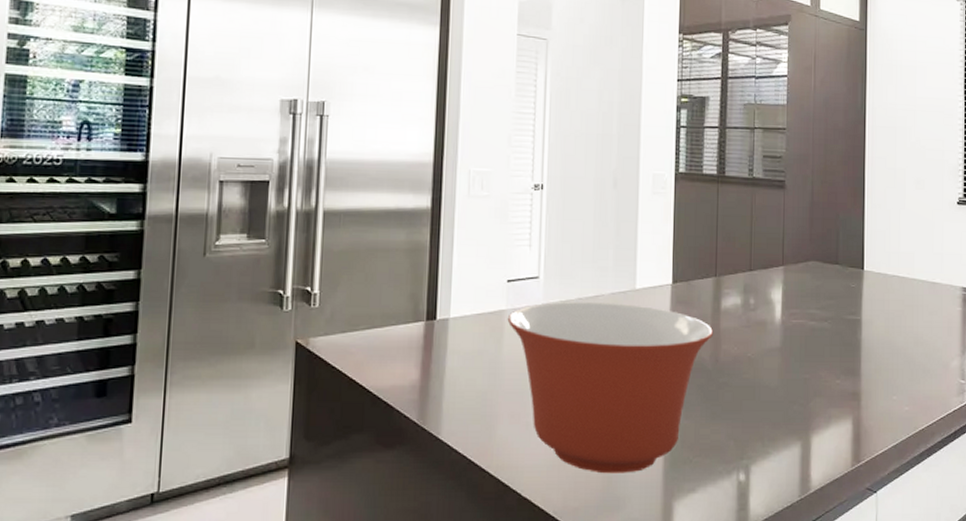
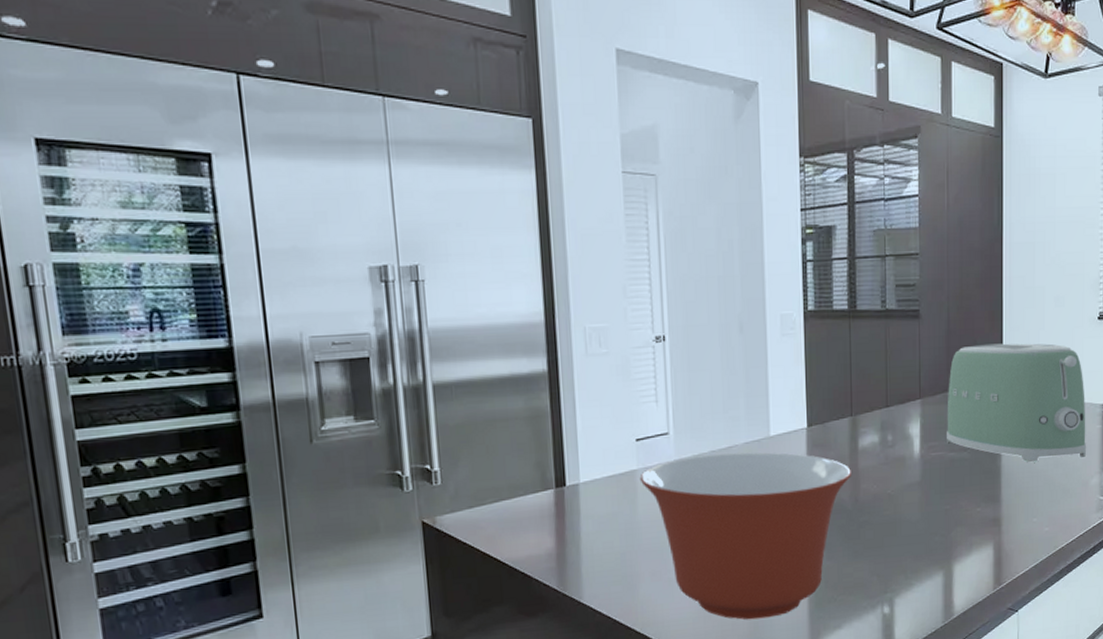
toaster: none [808,218,947,339] -> present [947,343,1087,463]

